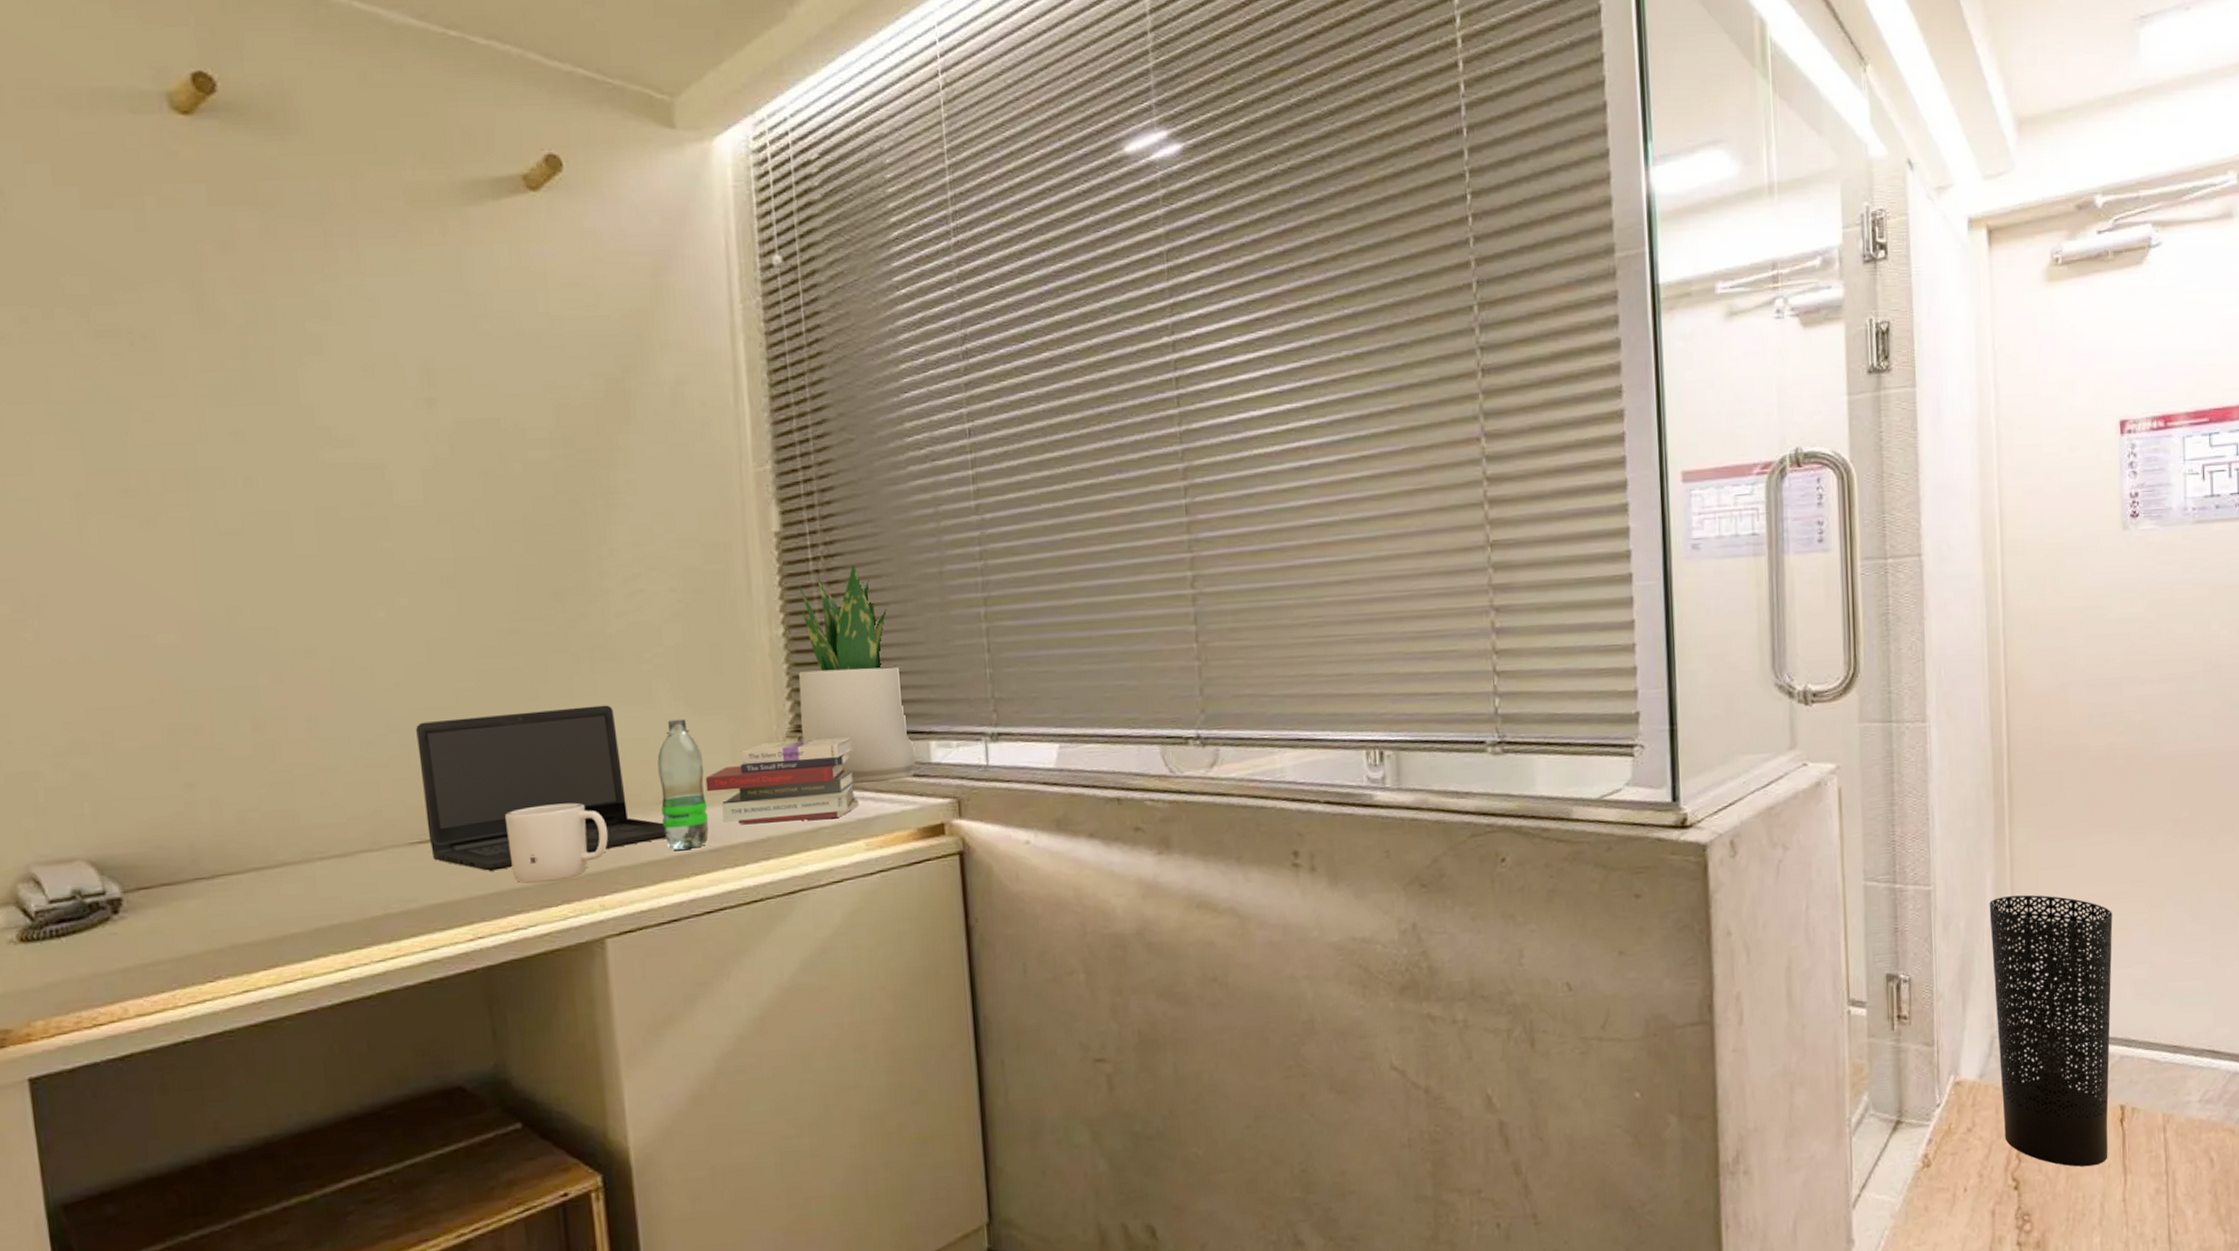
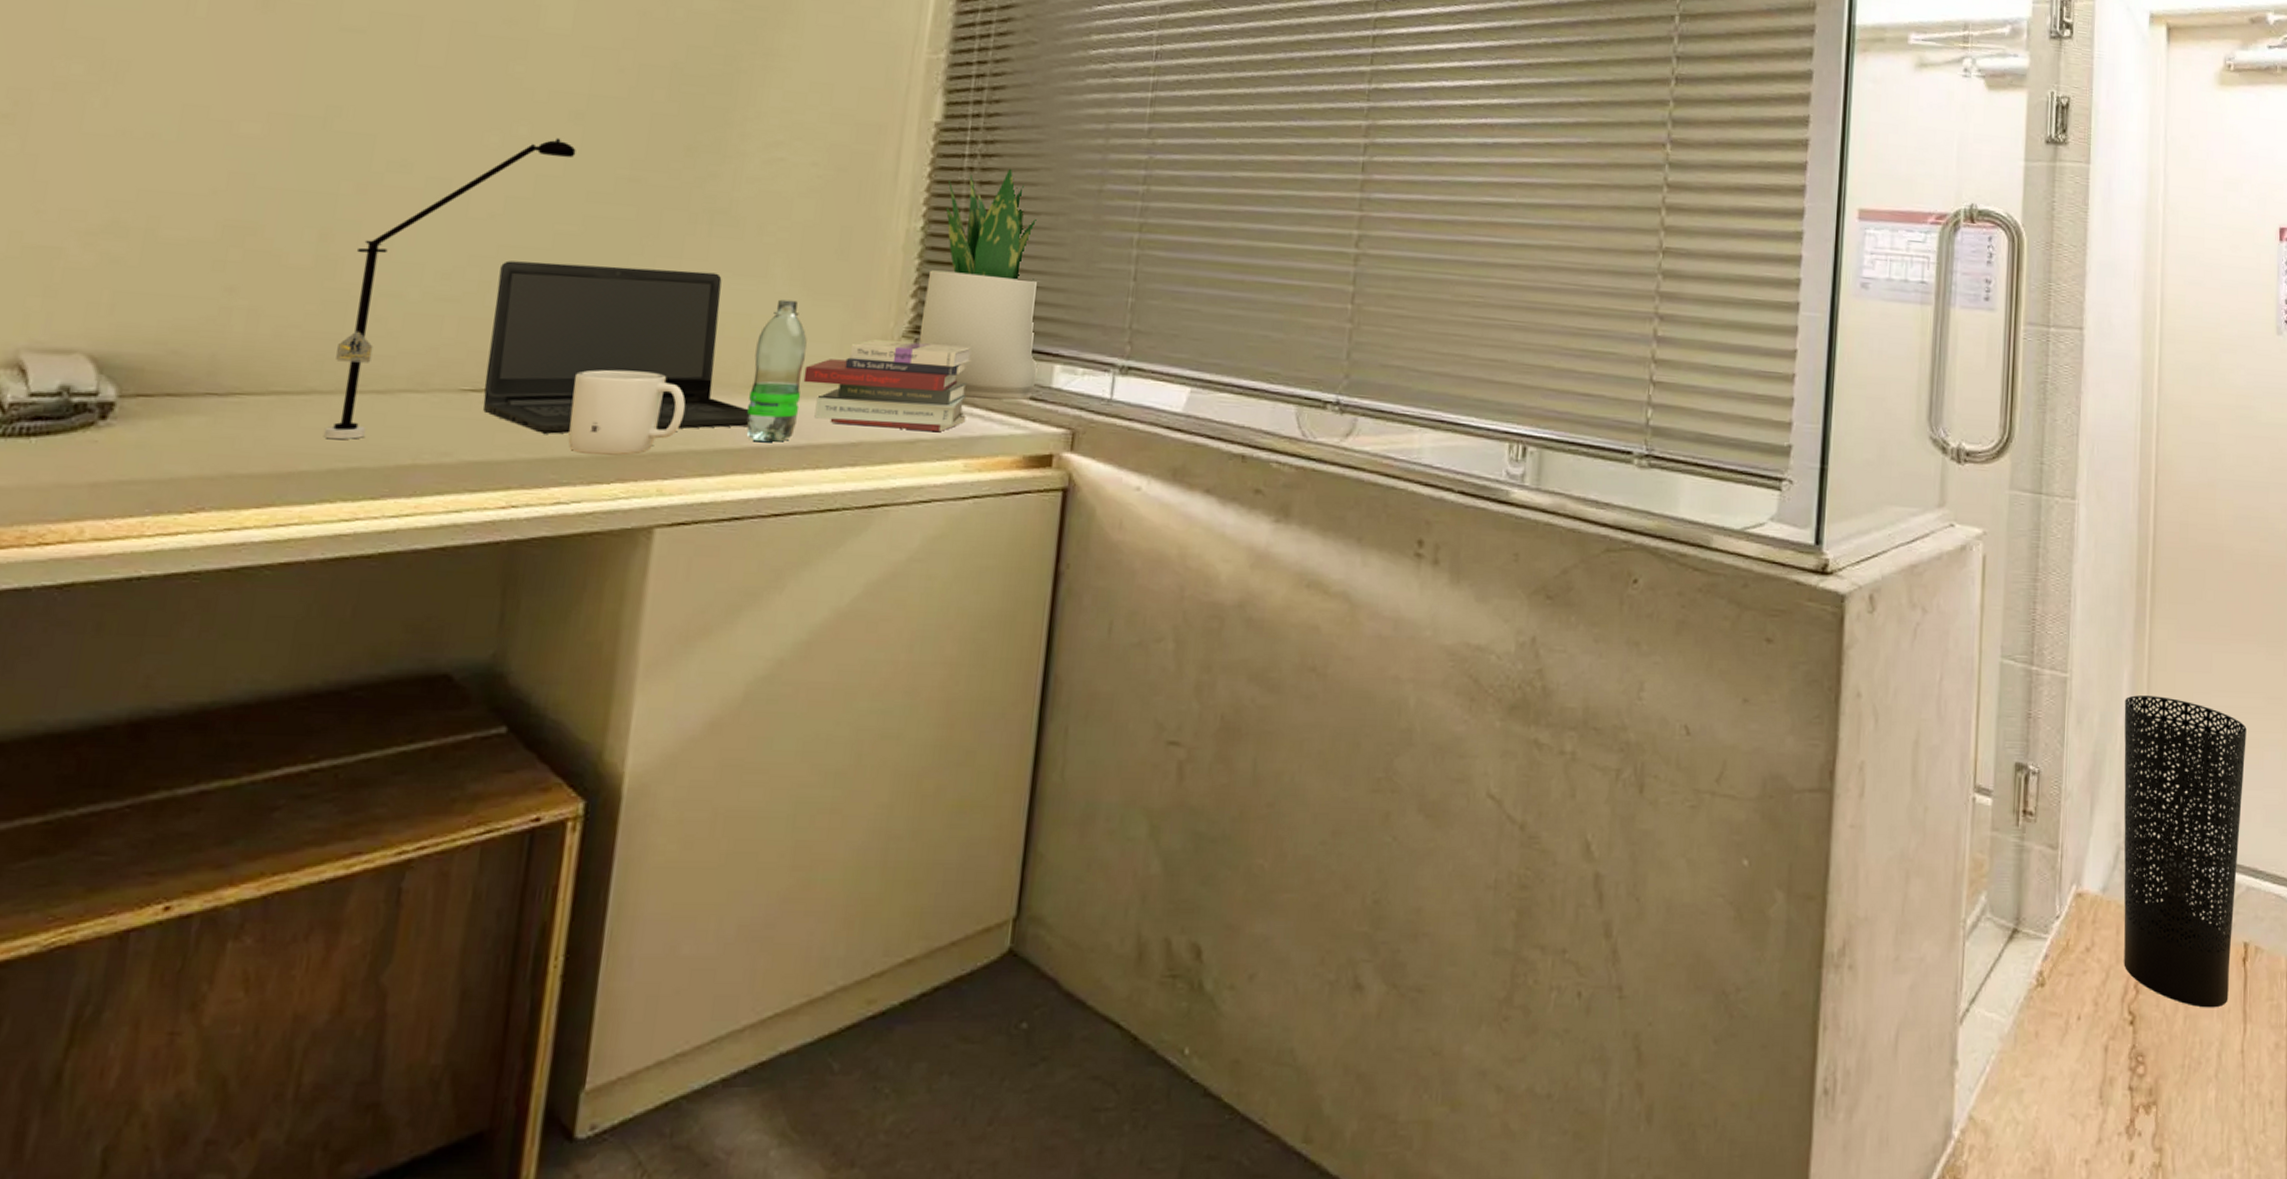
desk lamp: none [288,603,456,903] -> present [323,137,576,440]

